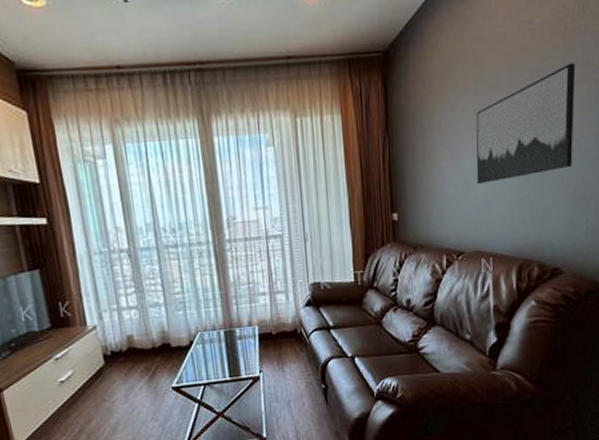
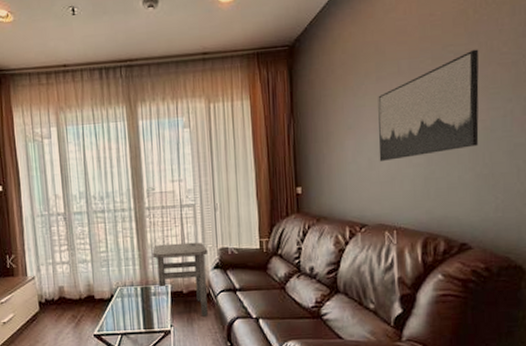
side table: none [236,277,300,359] -> present [152,242,208,317]

